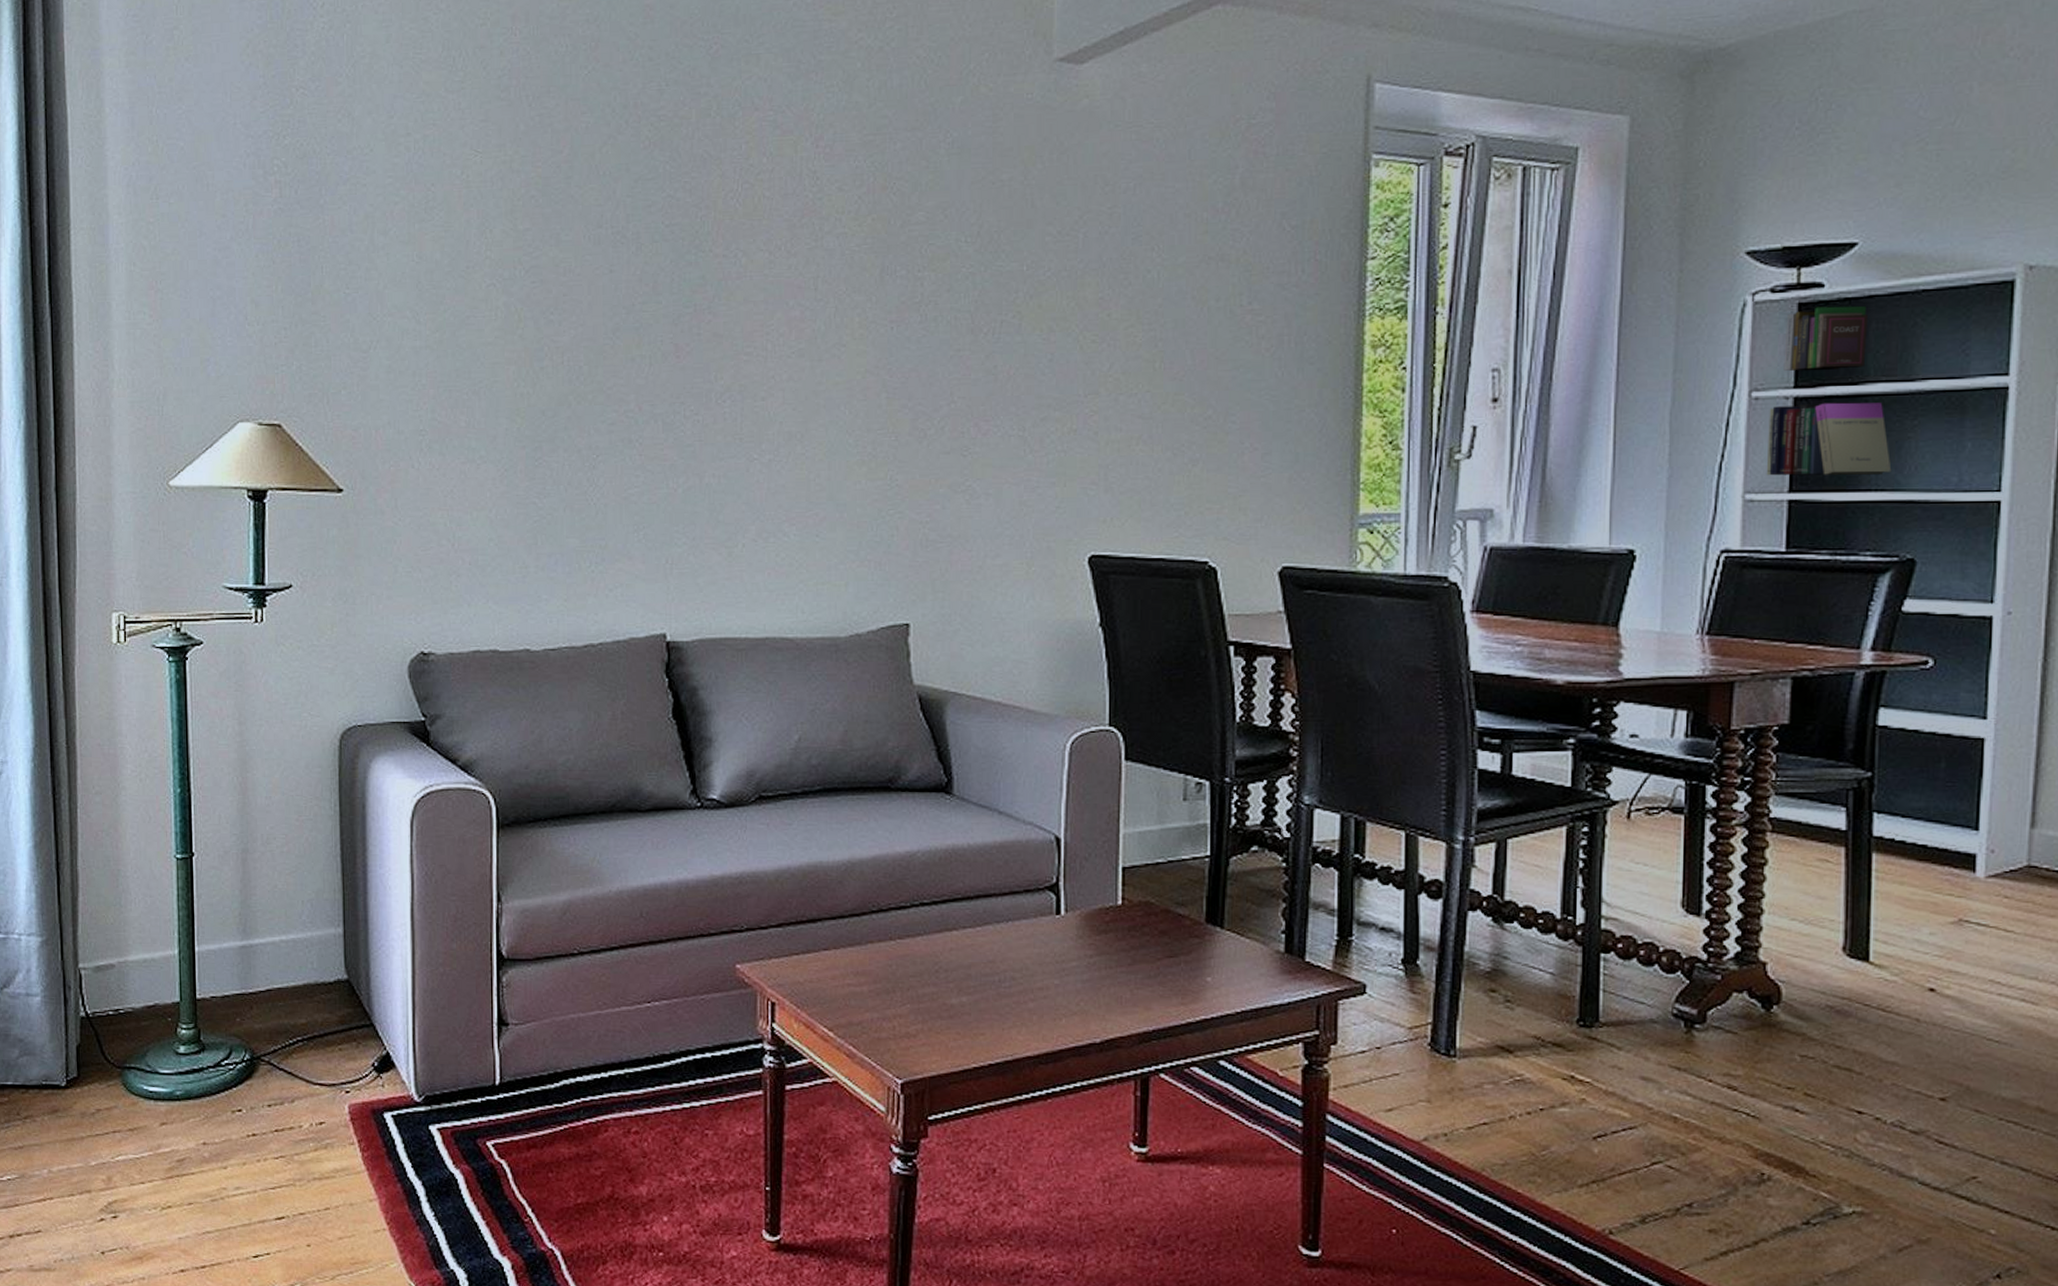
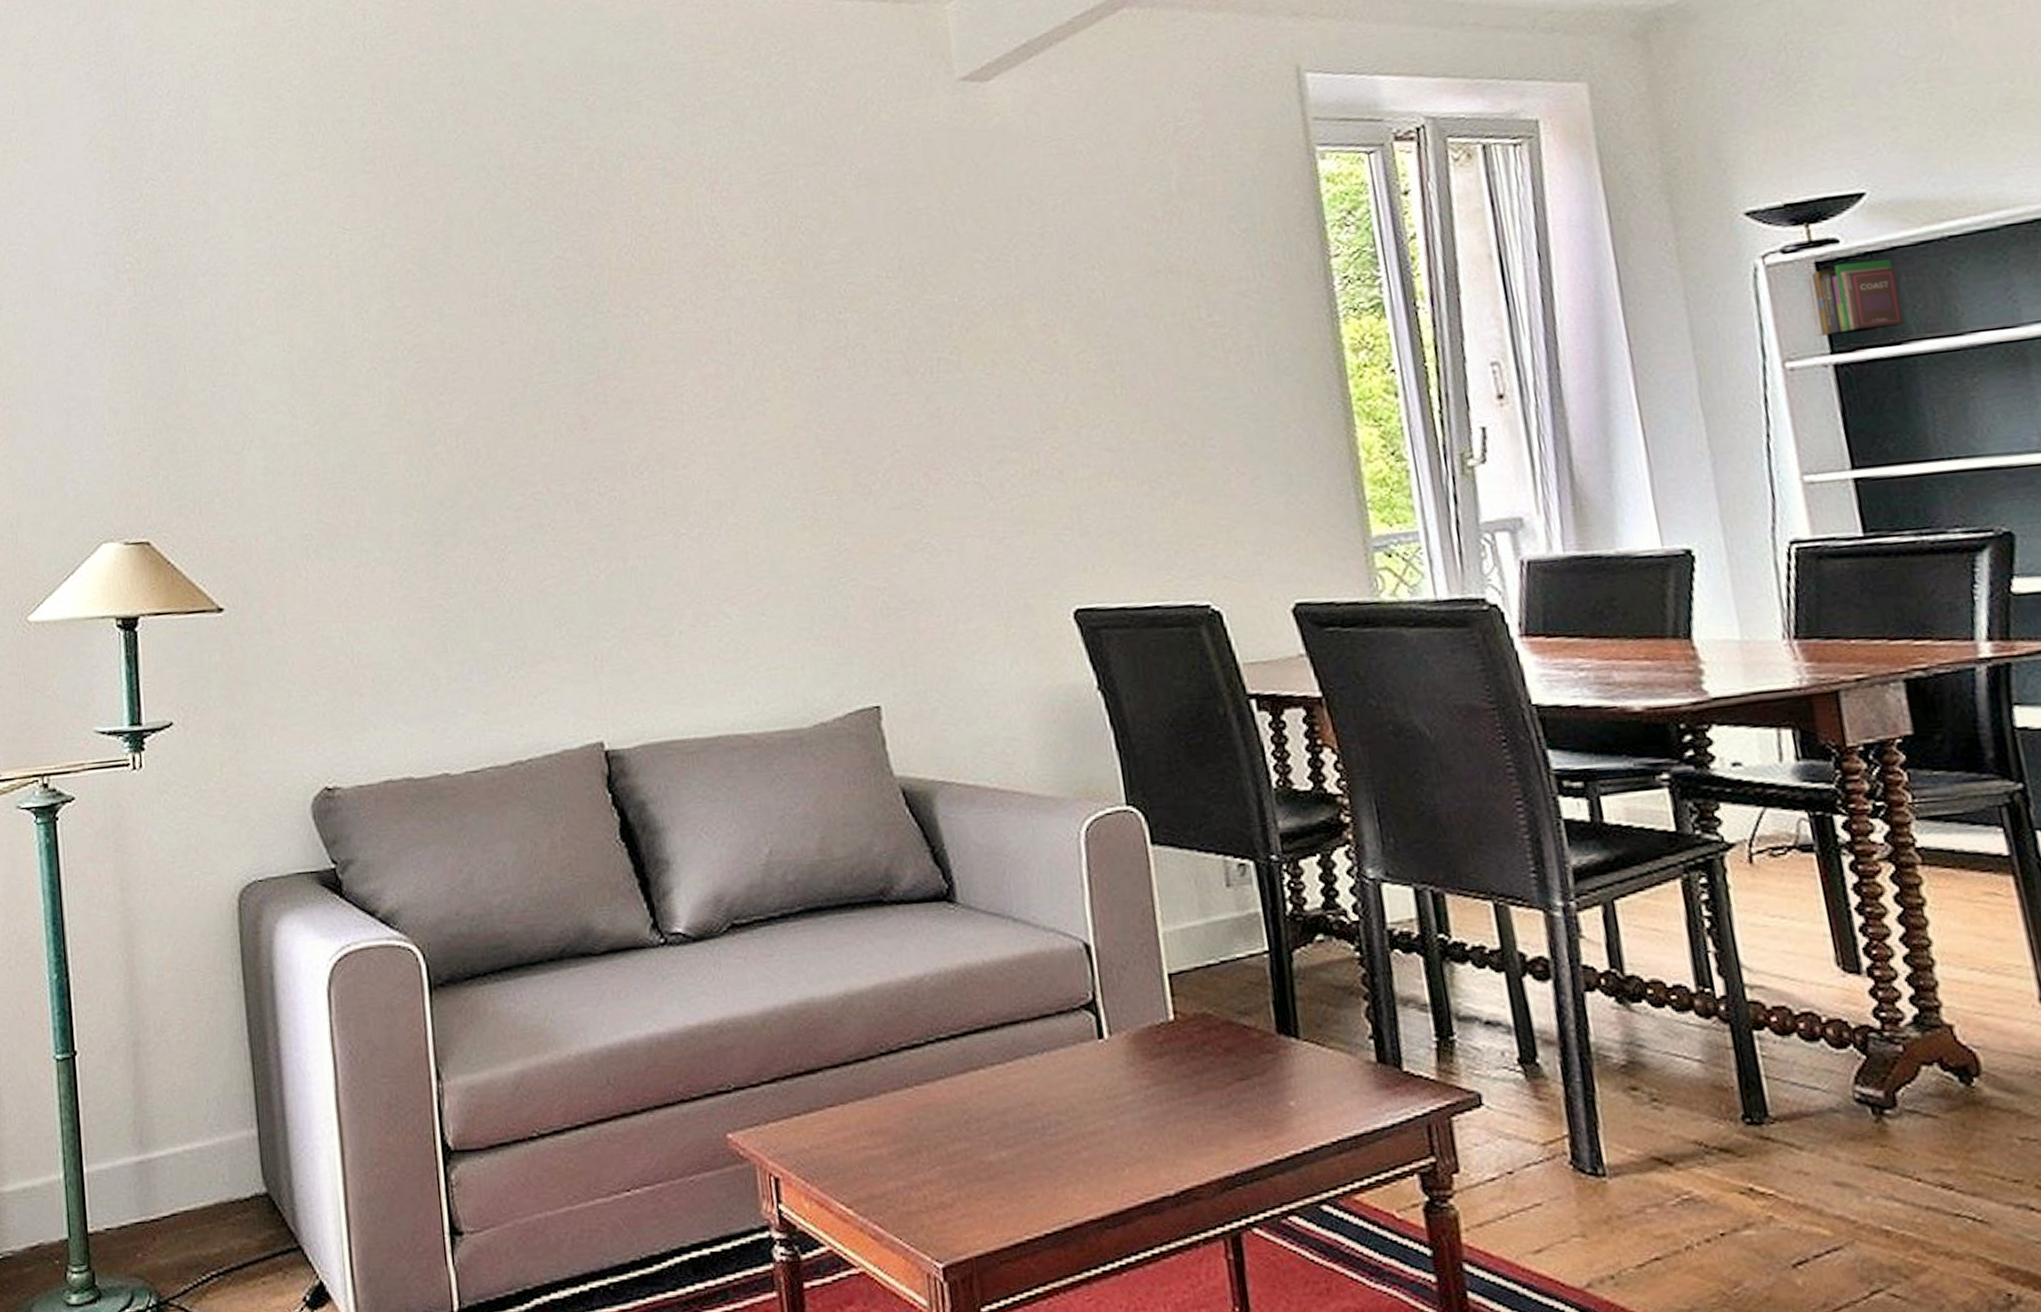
books: present [1766,402,1892,476] -> none [1808,362,1962,453]

